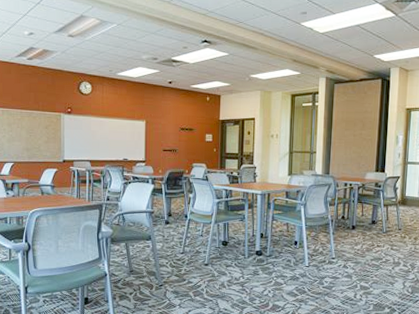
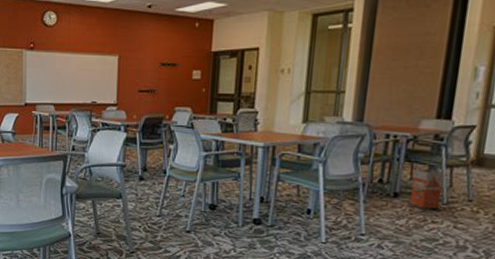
waste bin: none [363,208,383,237] -> present [409,168,445,209]

